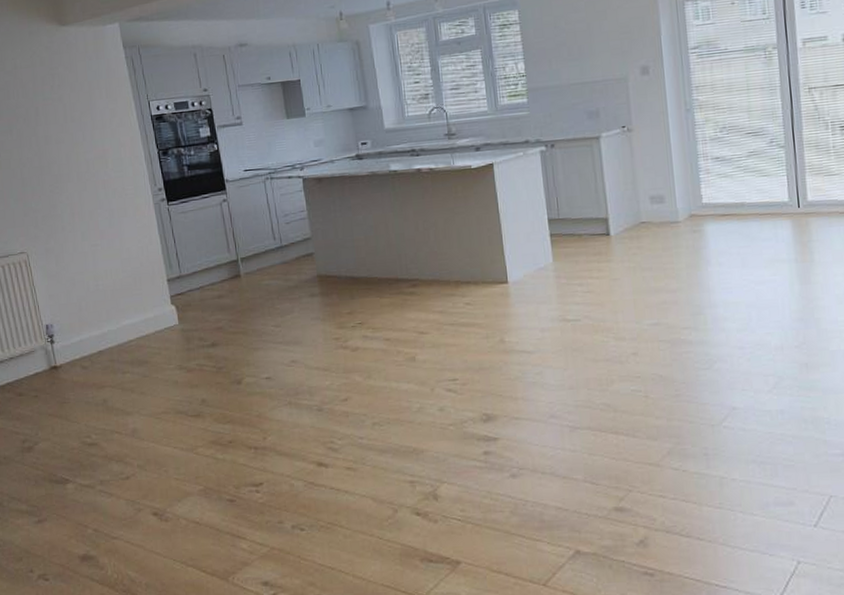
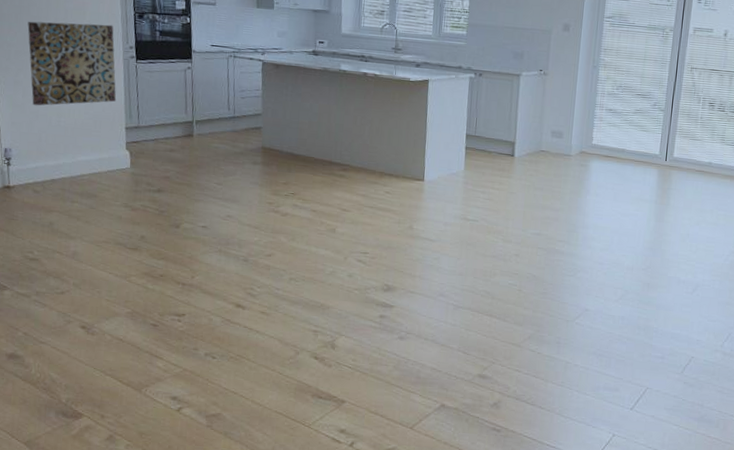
wall art: none [50,168,153,273] -> present [27,21,117,106]

